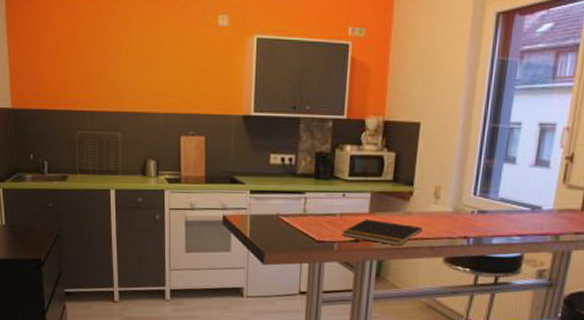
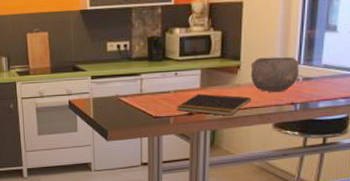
bowl: none [423,185,475,223] -> present [250,57,299,92]

